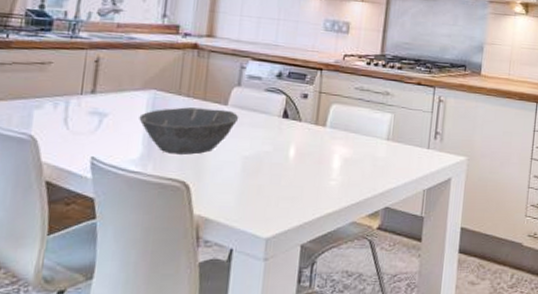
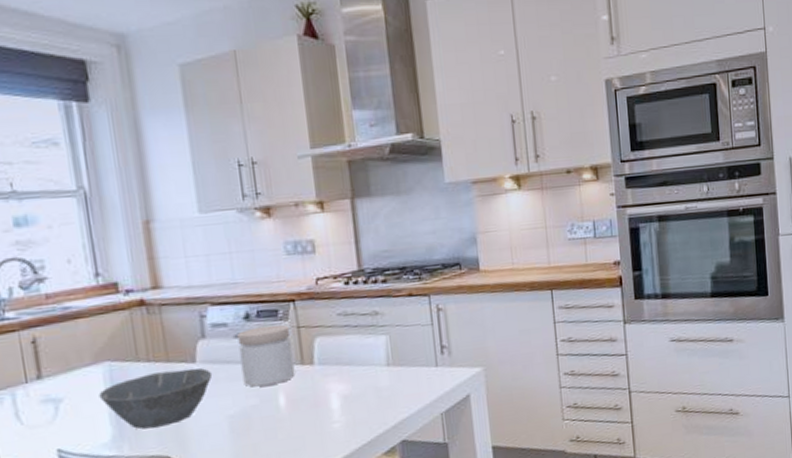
jar: none [263,85,313,137] -> present [237,324,295,387]

